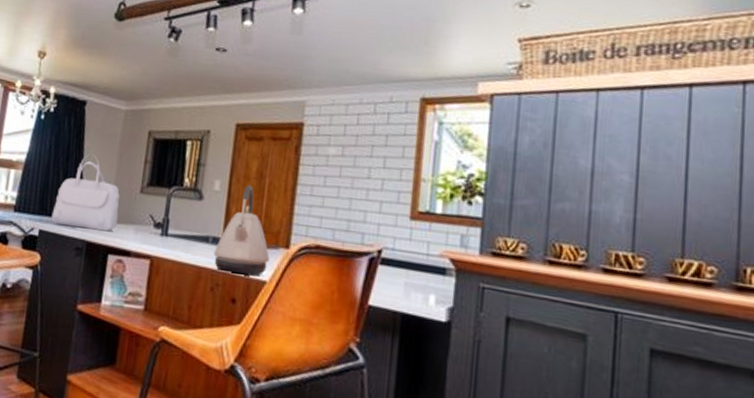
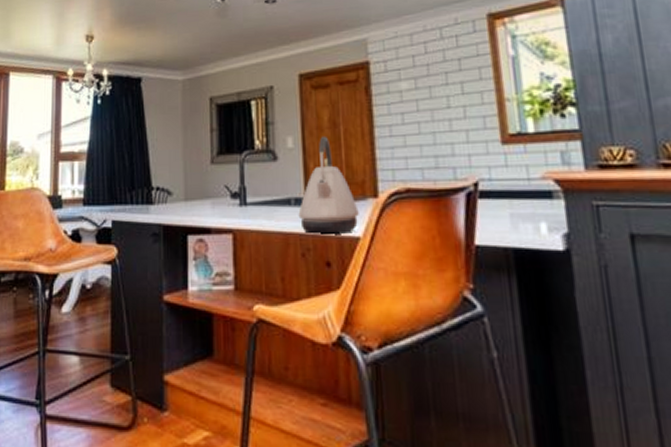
handbag: present [51,153,121,232] -> none [122,131,192,212]

